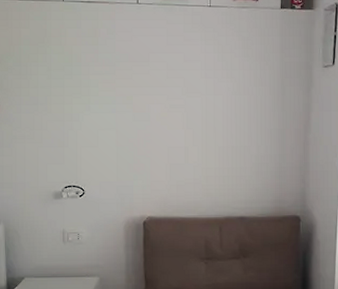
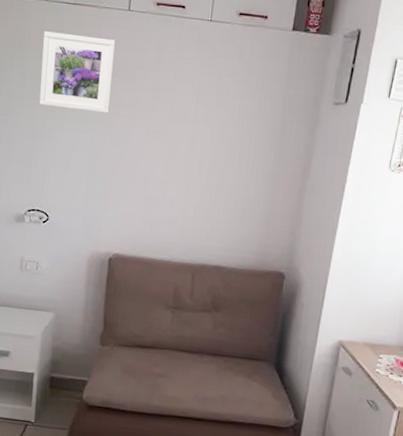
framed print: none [63,28,130,94] -> present [39,31,116,114]

